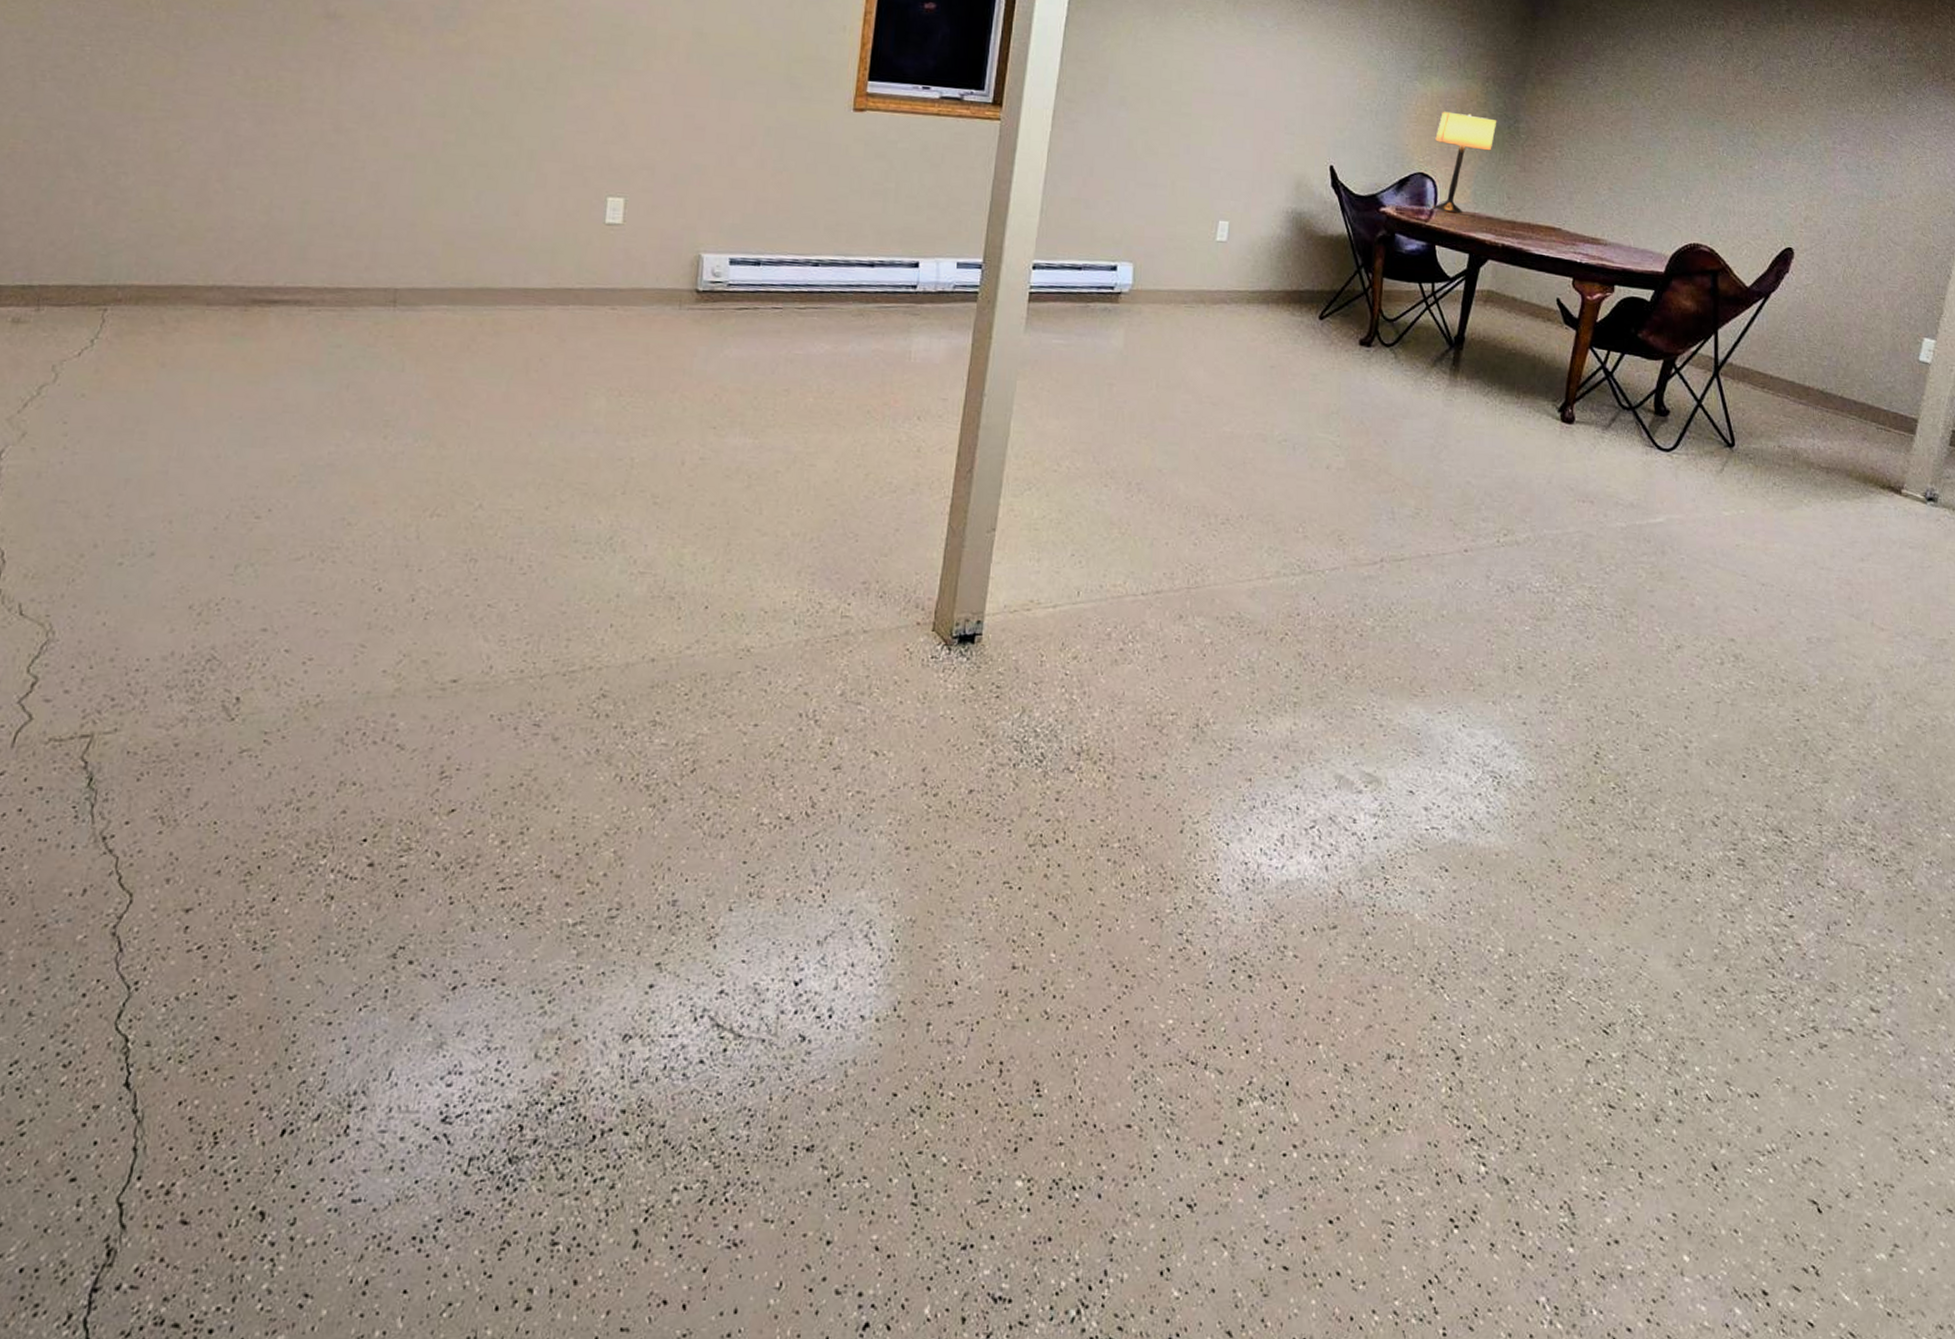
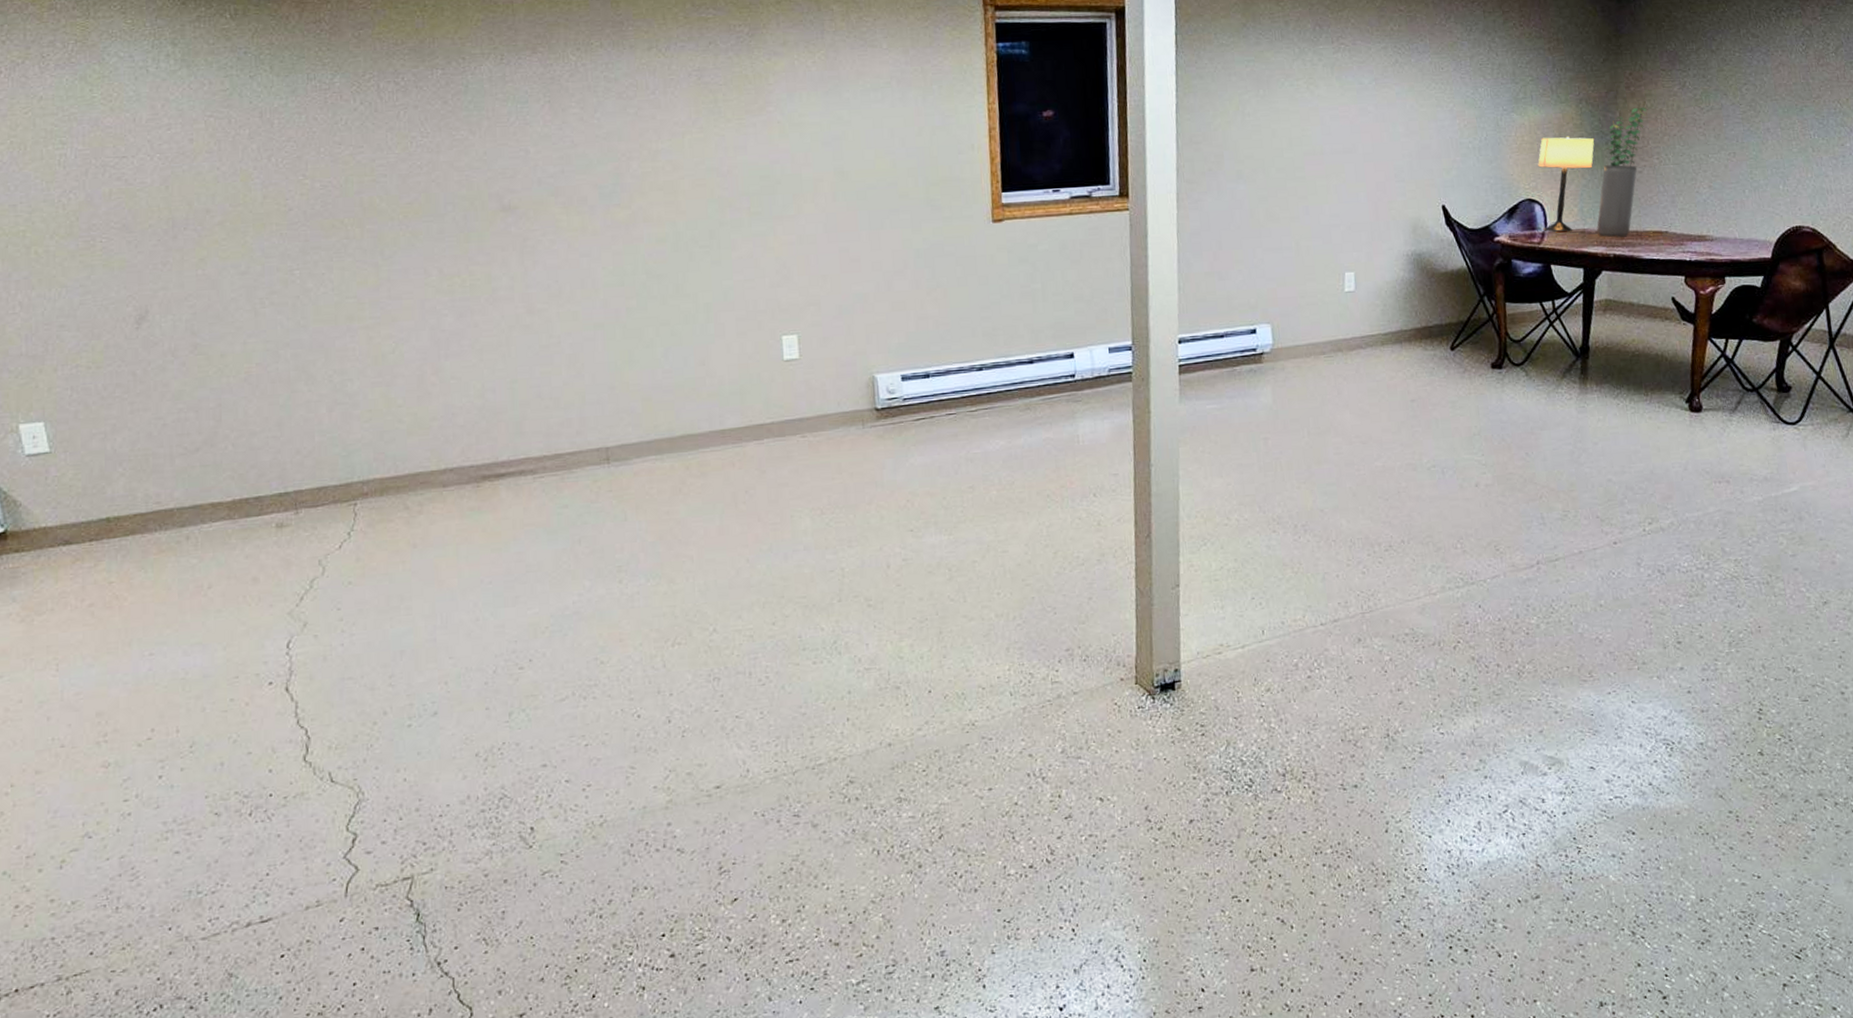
vase: none [1487,89,1555,228] -> present [1596,101,1647,238]

